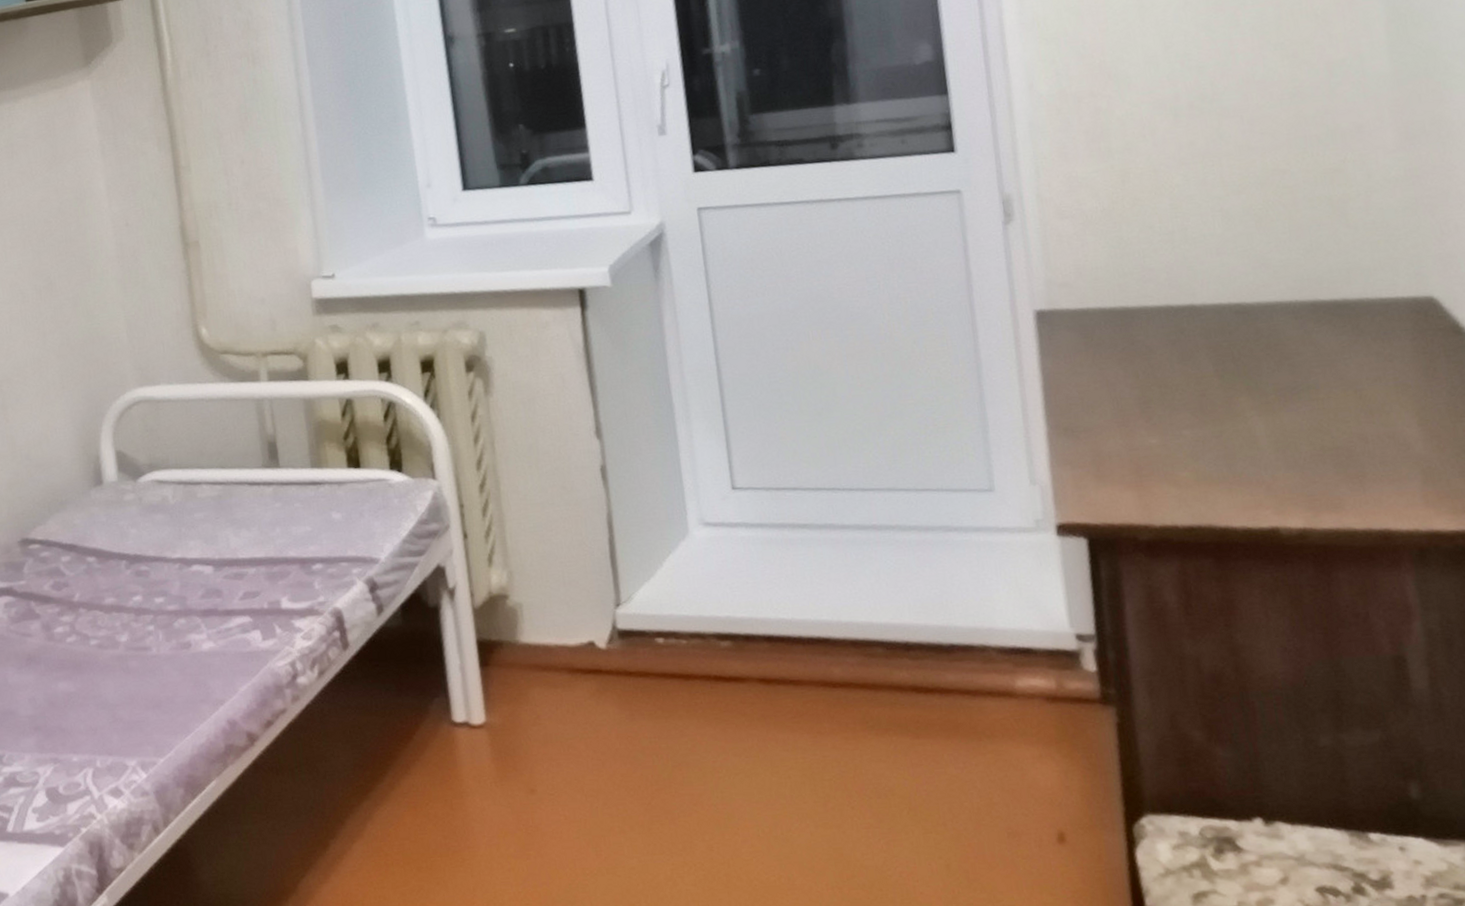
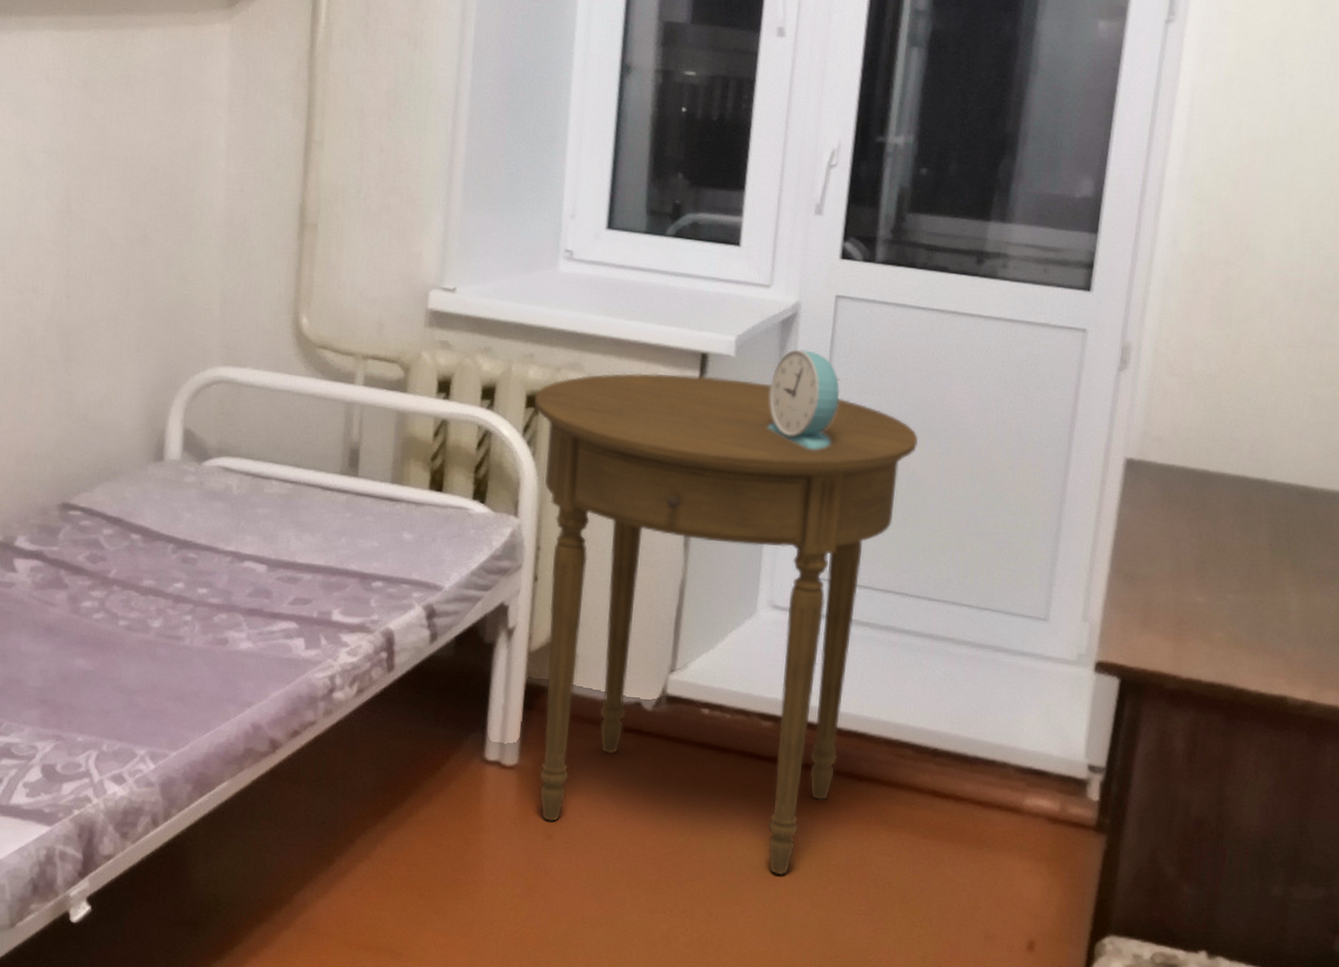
side table: none [427,306,814,799] -> present [533,373,919,876]
alarm clock: none [651,266,725,362] -> present [767,349,840,449]

